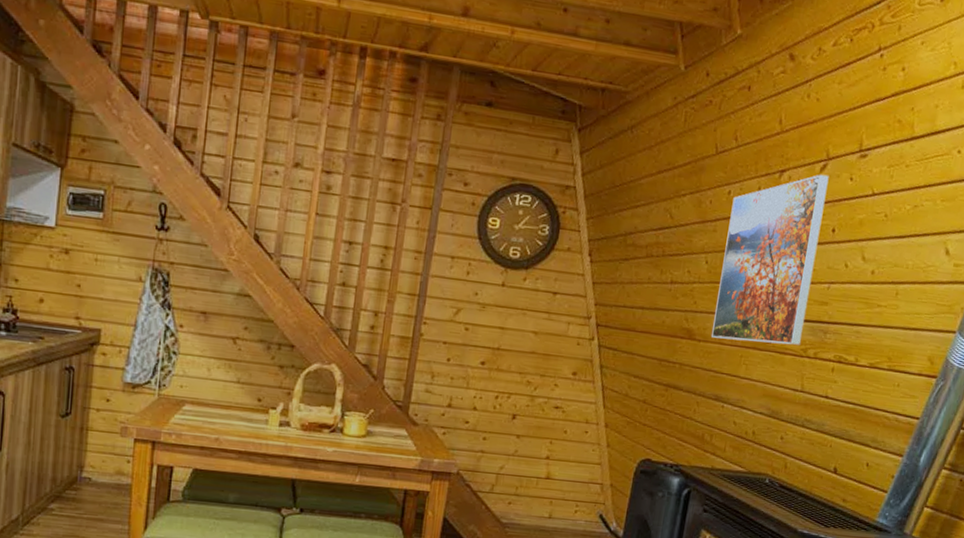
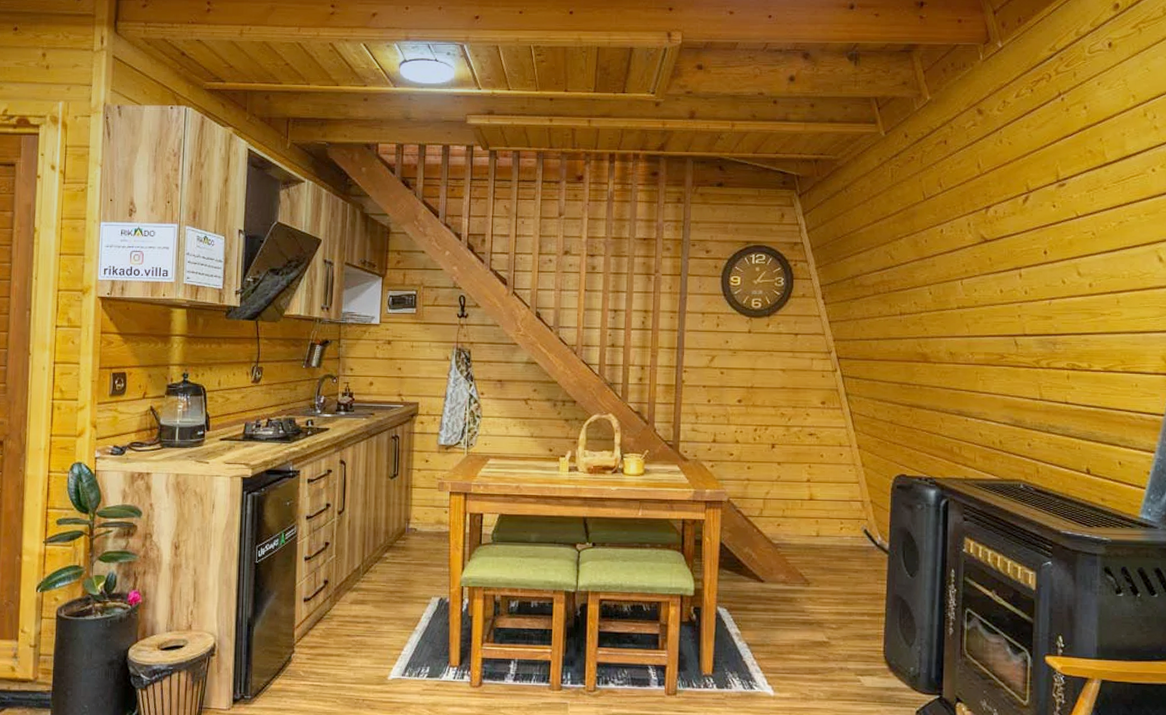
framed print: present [712,174,829,345] -> none [946,205,1033,359]

